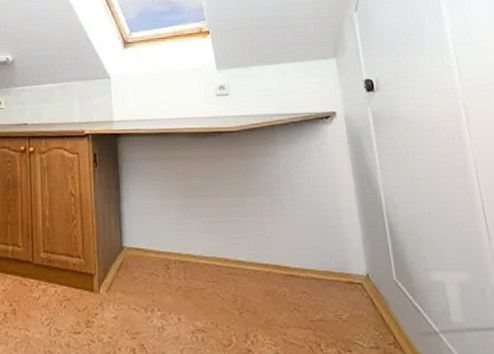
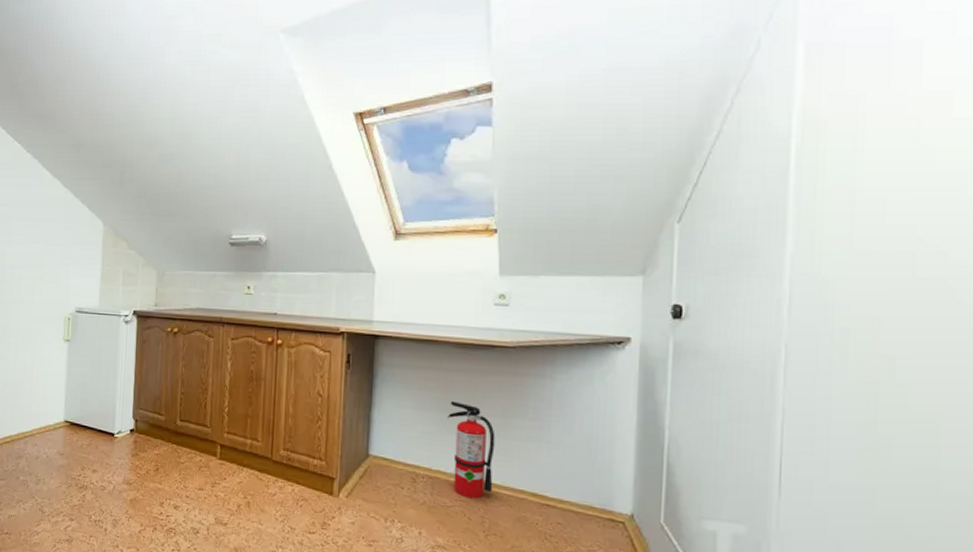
fire extinguisher: none [190,186,240,278] -> present [448,400,495,499]

